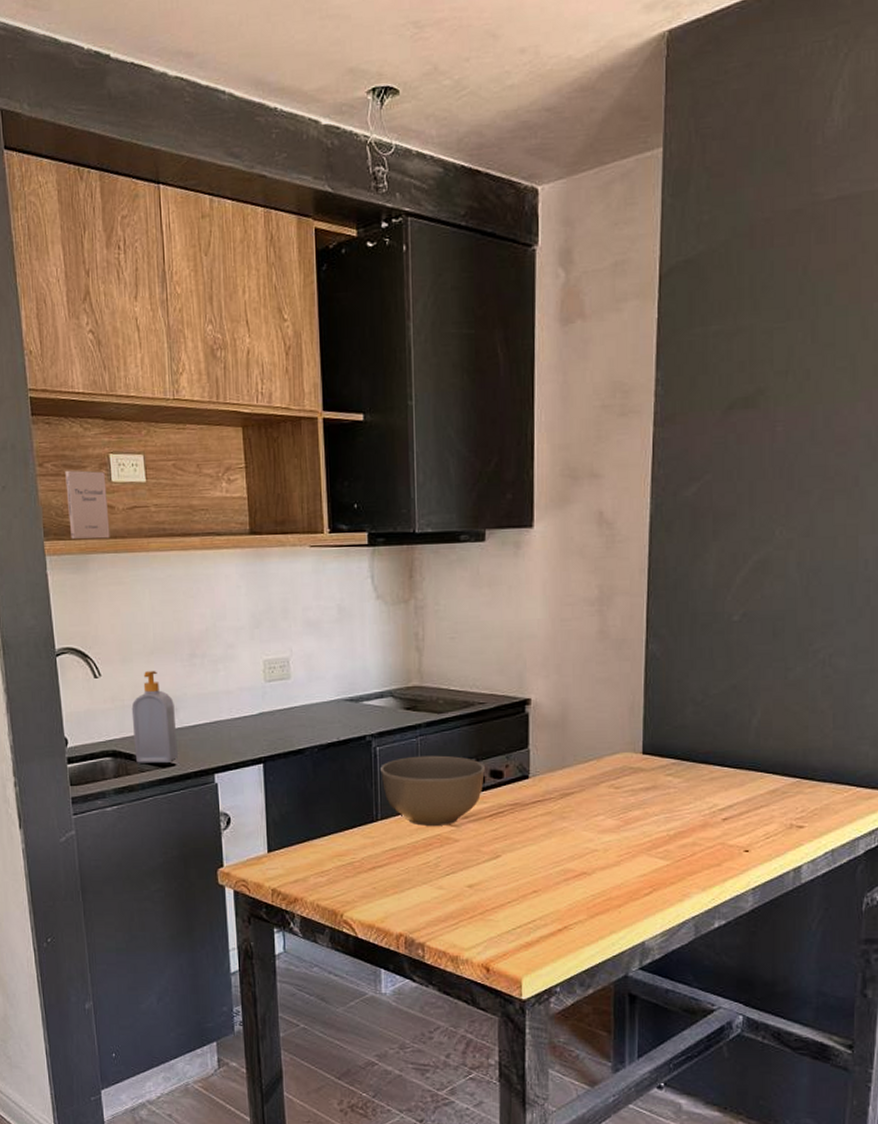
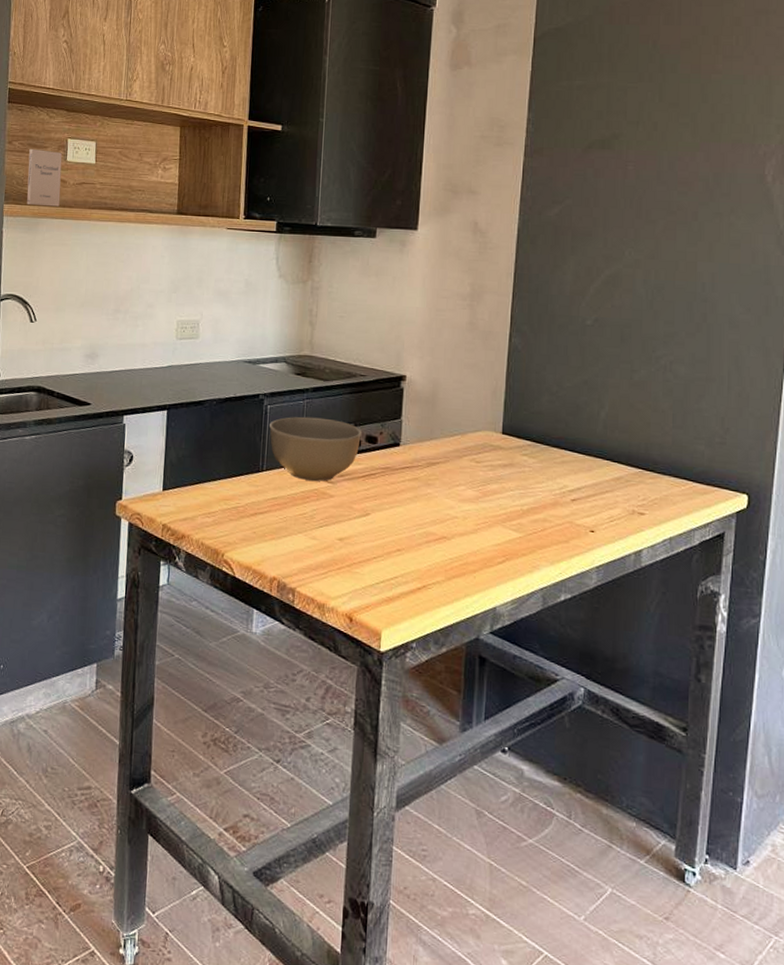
soap bottle: present [131,670,178,763] -> none [56,320,96,402]

